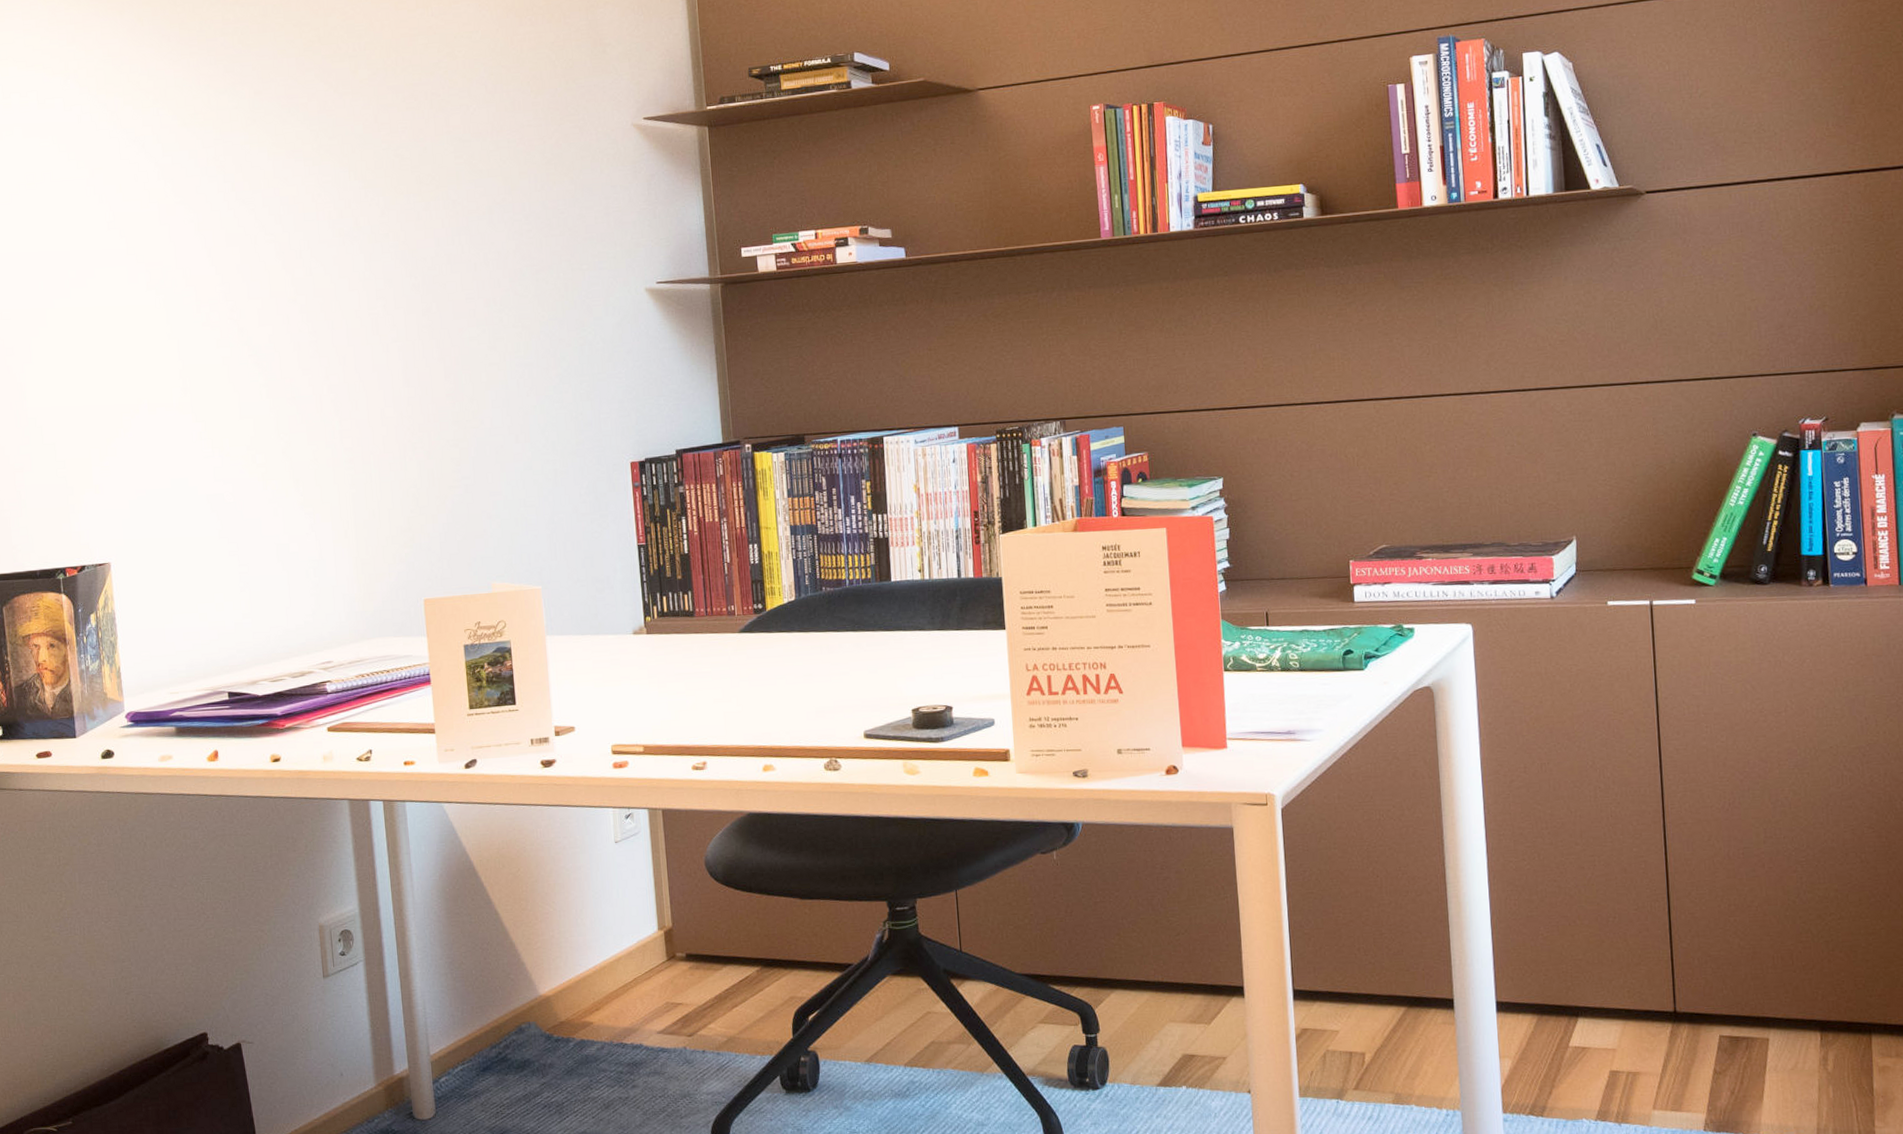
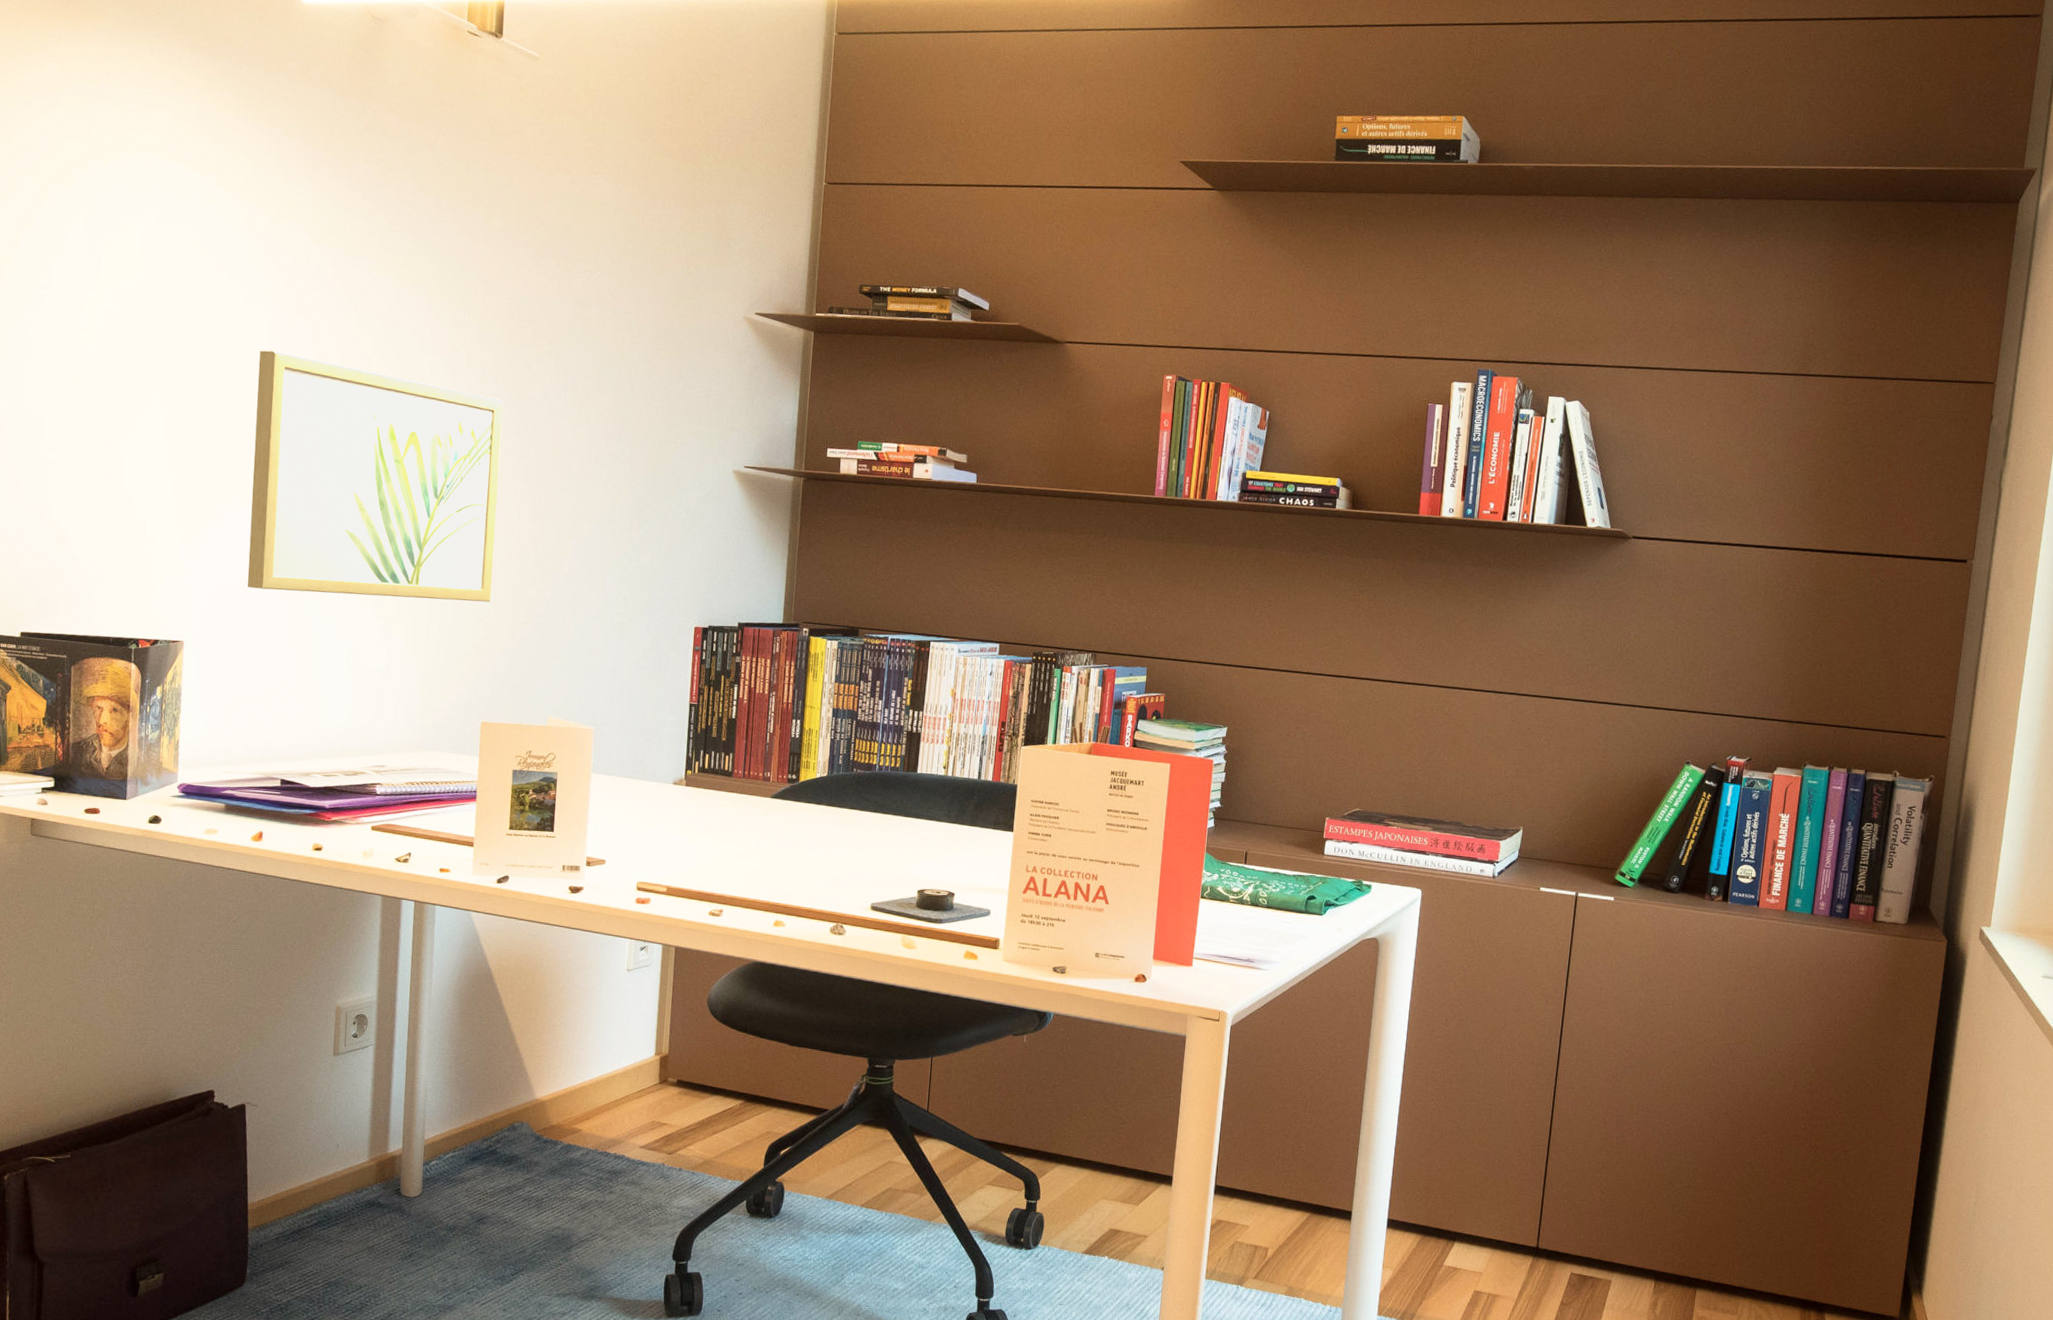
wall art: none [144,246,415,496] -> present [247,350,504,602]

